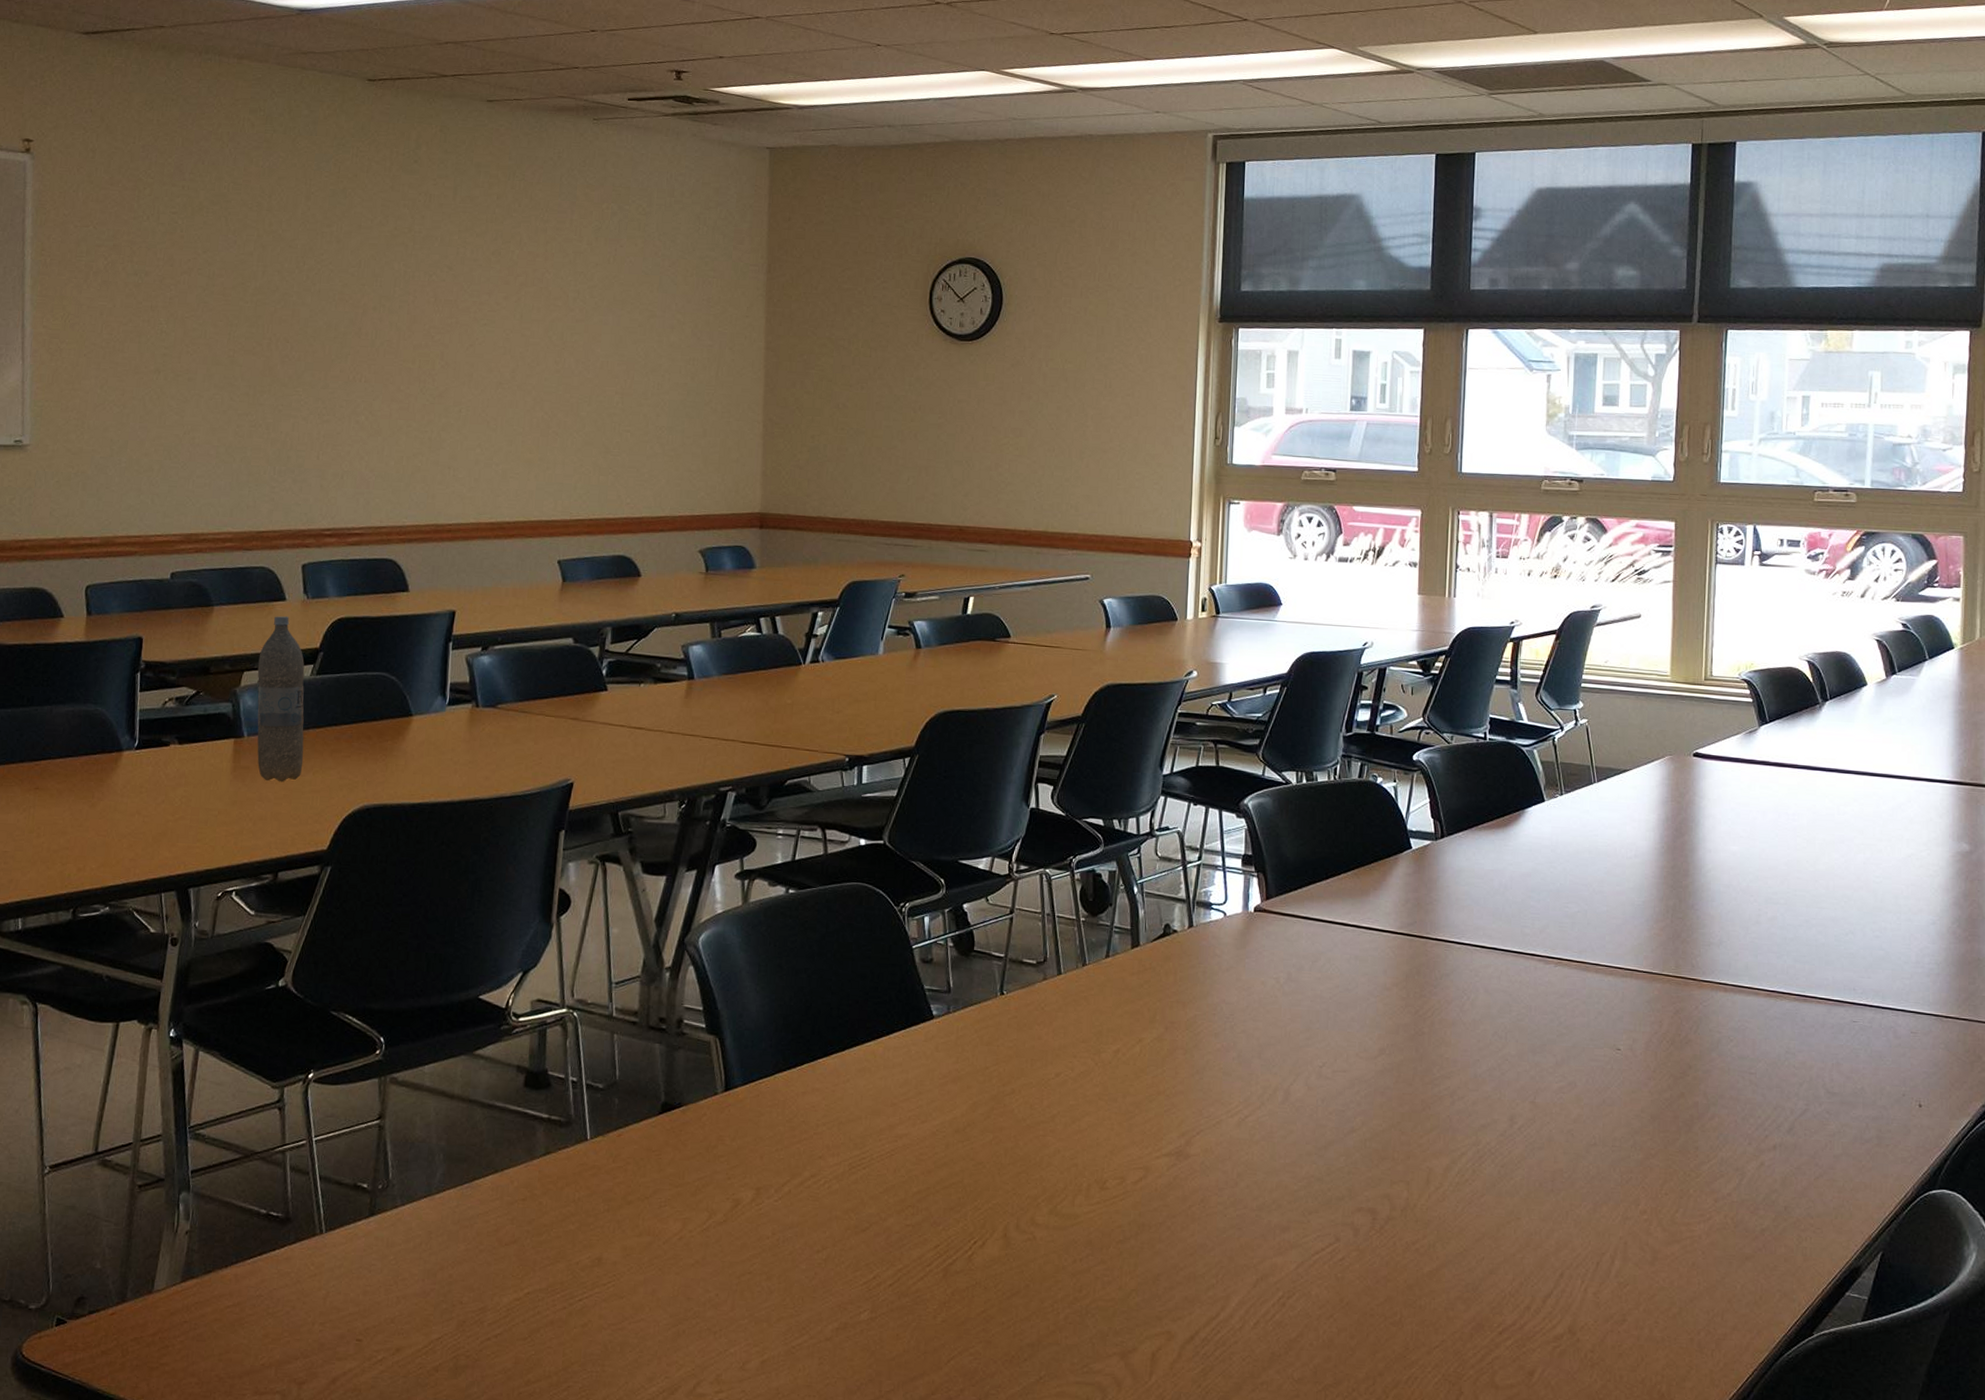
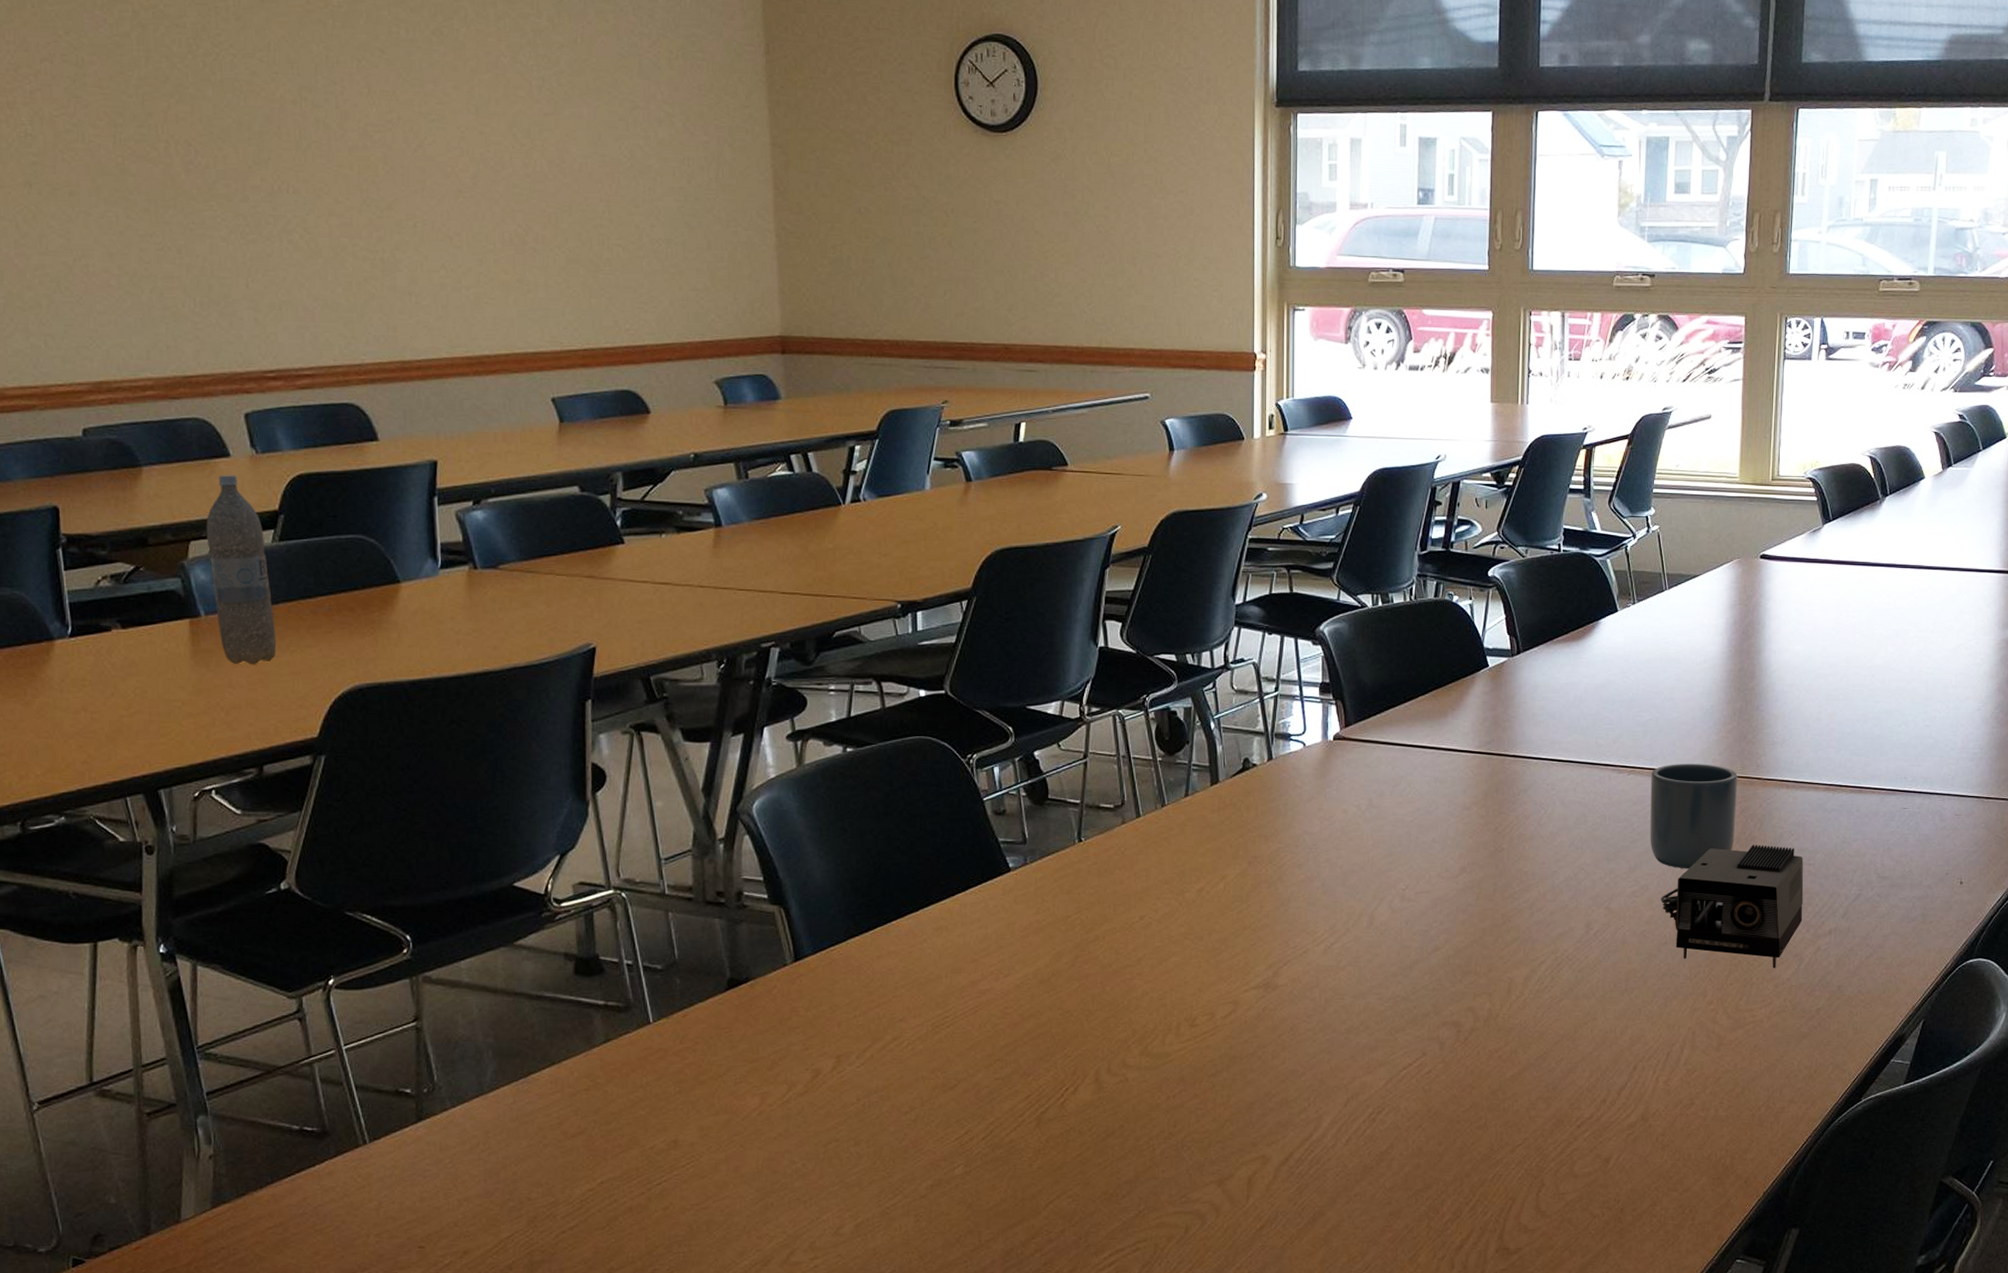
mug: none [1578,958,1672,1068] -> present [1650,764,1738,869]
projector: none [1590,1048,1744,1182] -> present [1661,844,1804,969]

